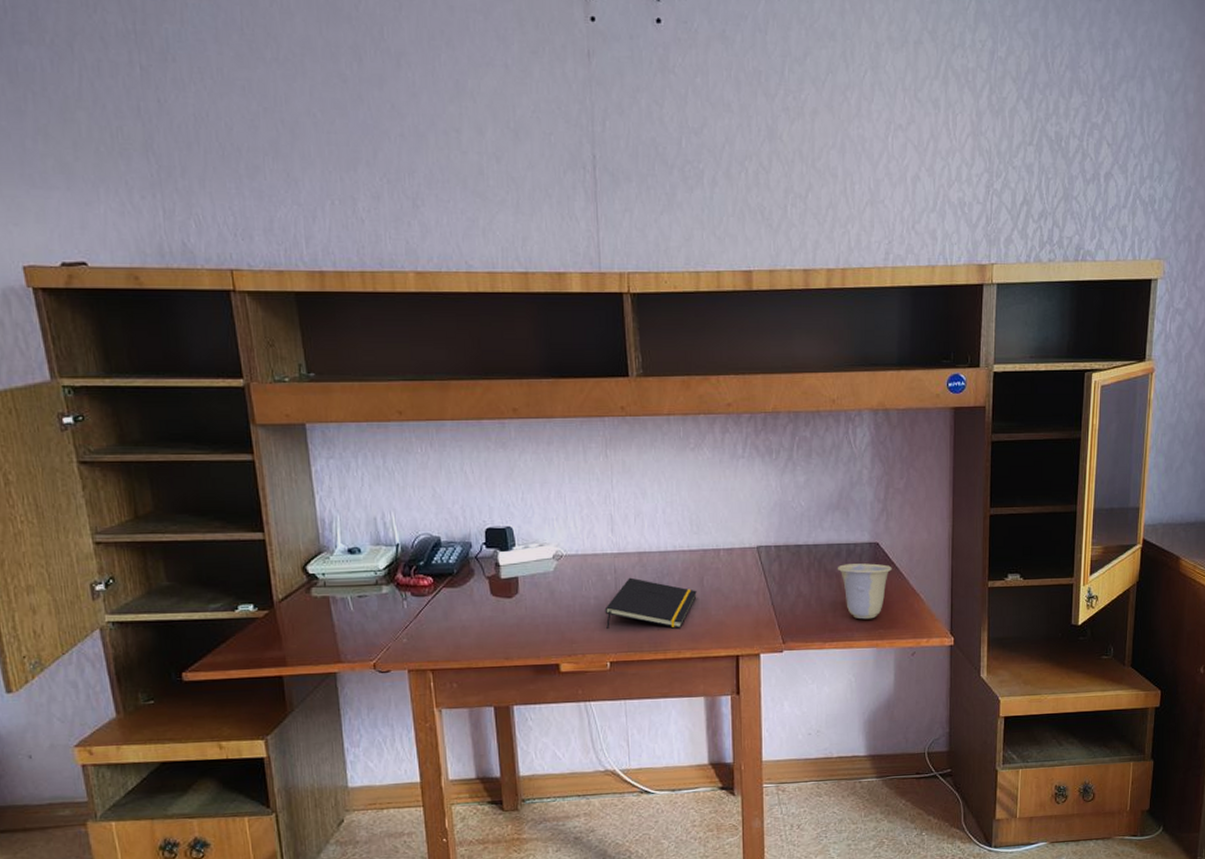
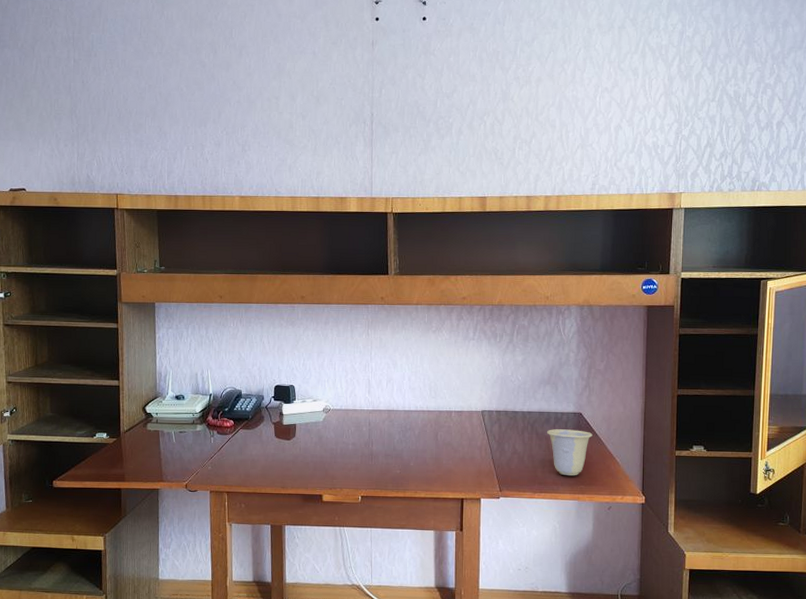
notepad: present [604,577,697,629] -> none [359,430,432,473]

